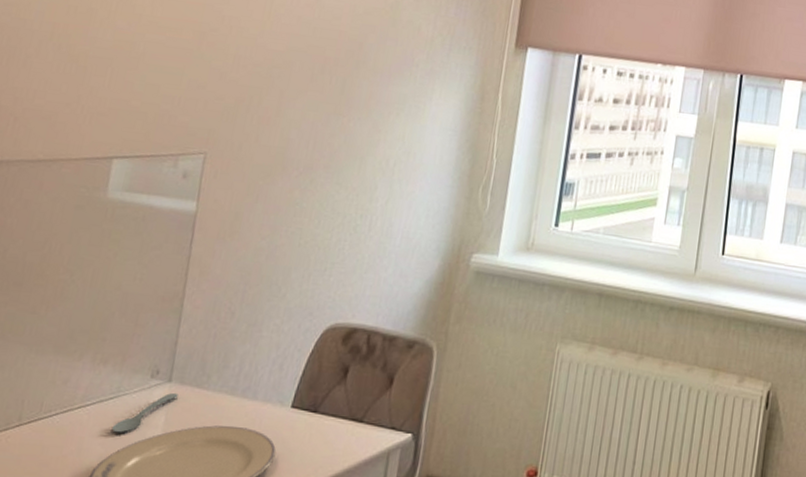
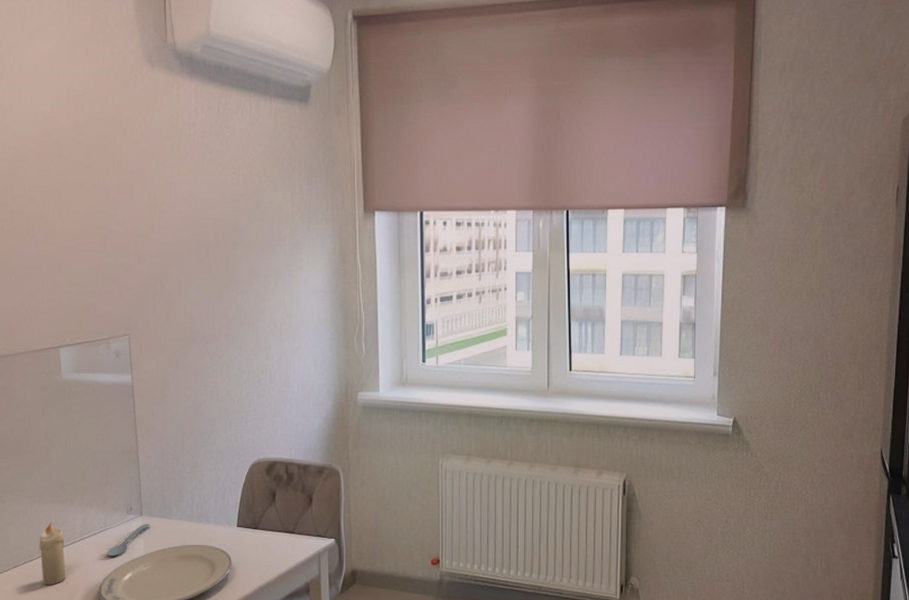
candle: none [14,380,60,466] -> present [39,522,66,586]

